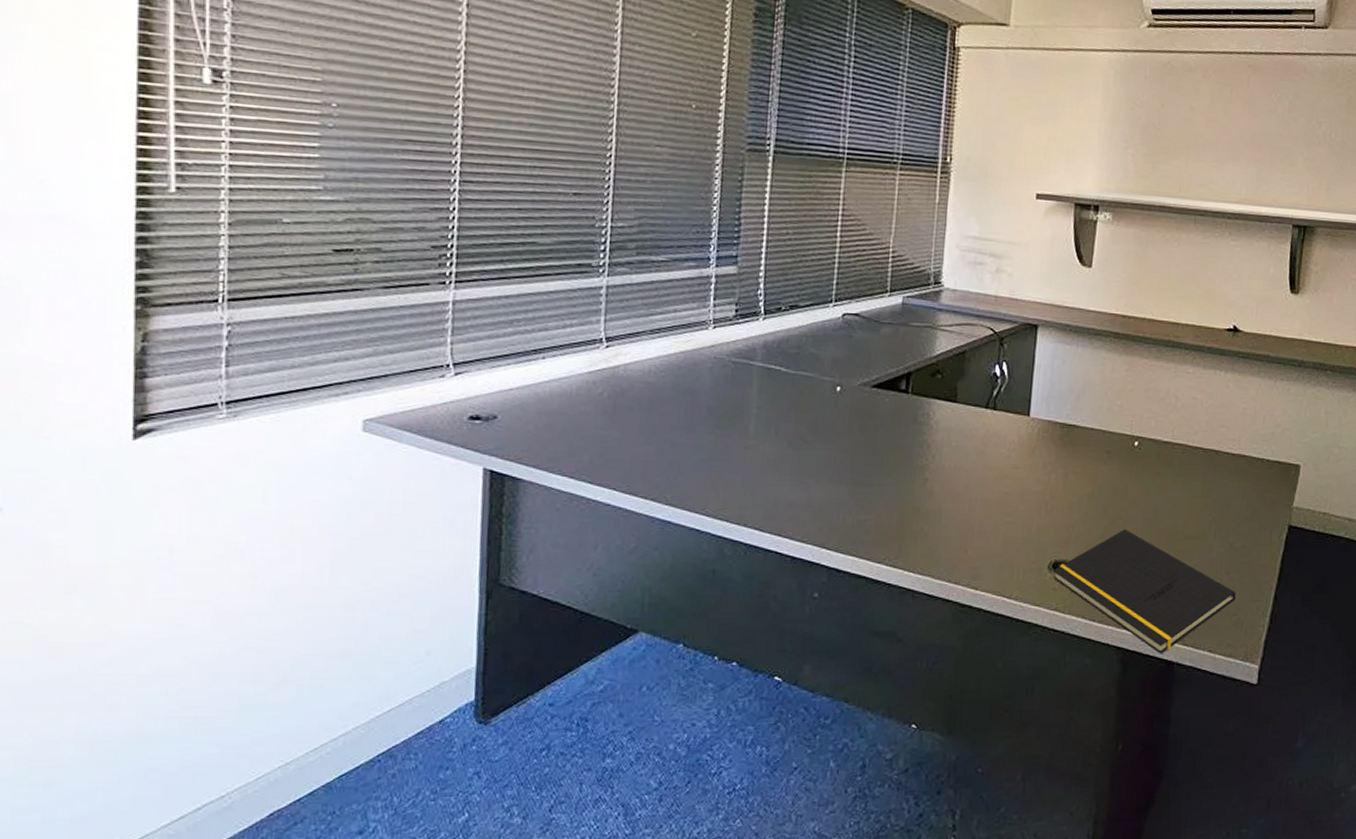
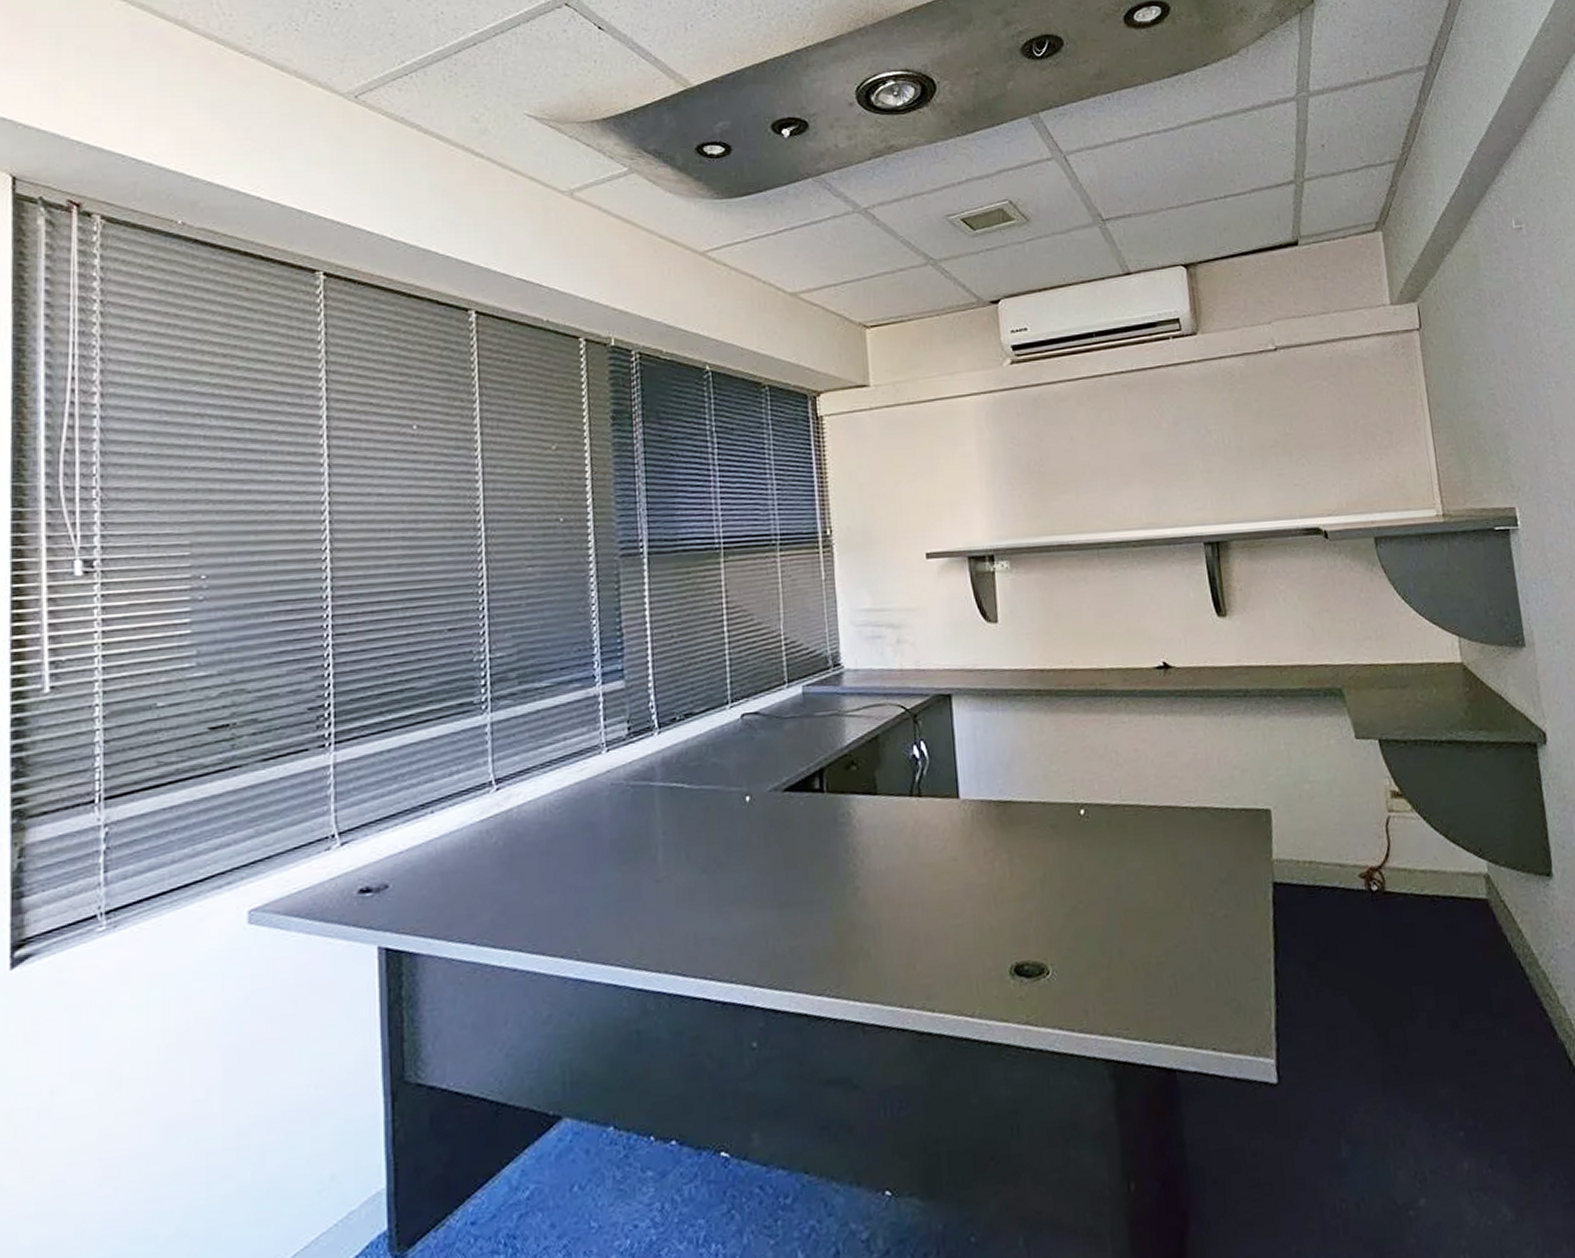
notepad: present [1053,529,1236,654] -> none [1016,914,1231,1062]

